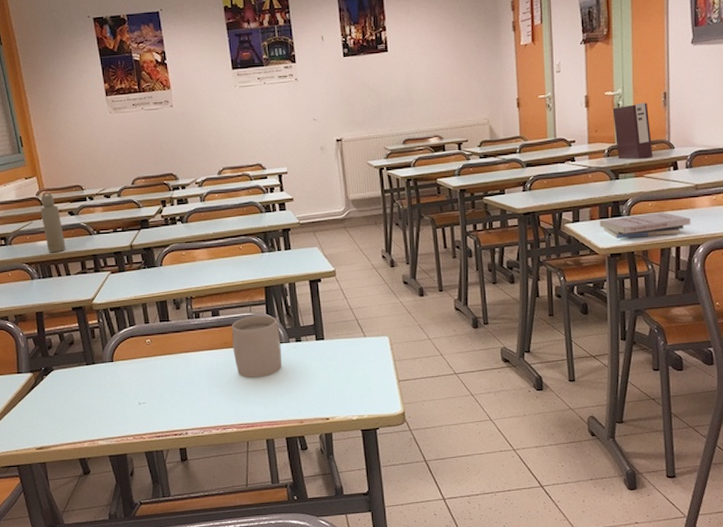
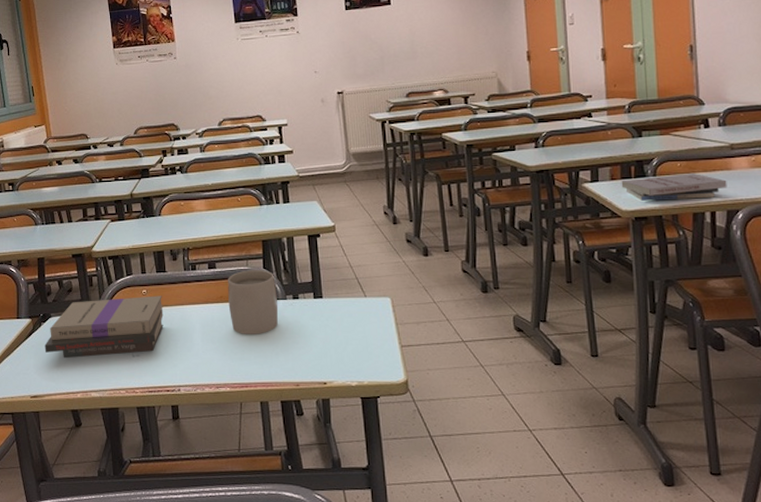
bottle: present [40,191,66,253] -> none [47,139,69,200]
books: none [48,344,169,410] -> present [45,296,164,359]
binder: present [612,102,653,160] -> none [632,56,681,116]

